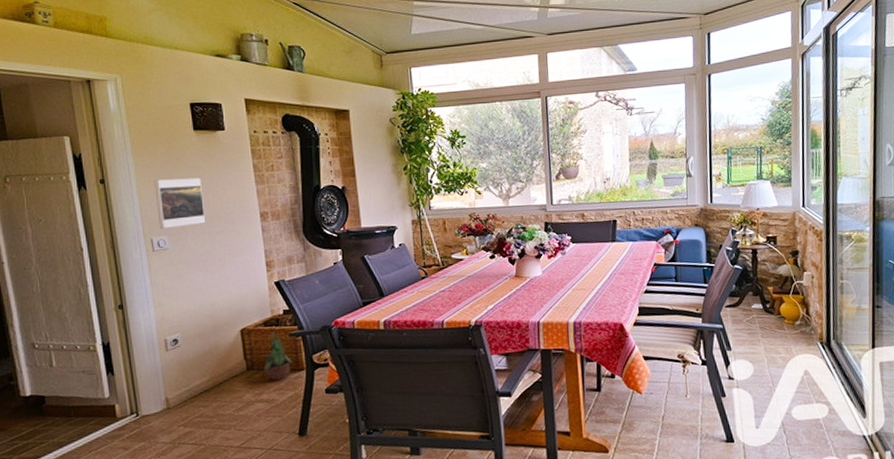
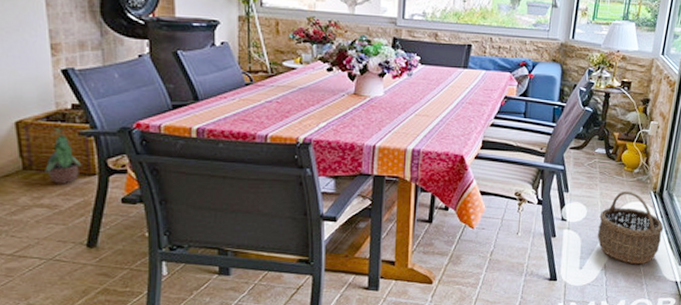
wicker basket: none [767,343,839,420] -> present [597,190,664,265]

